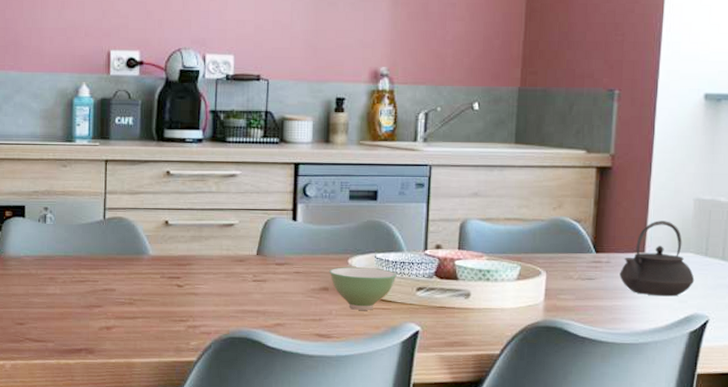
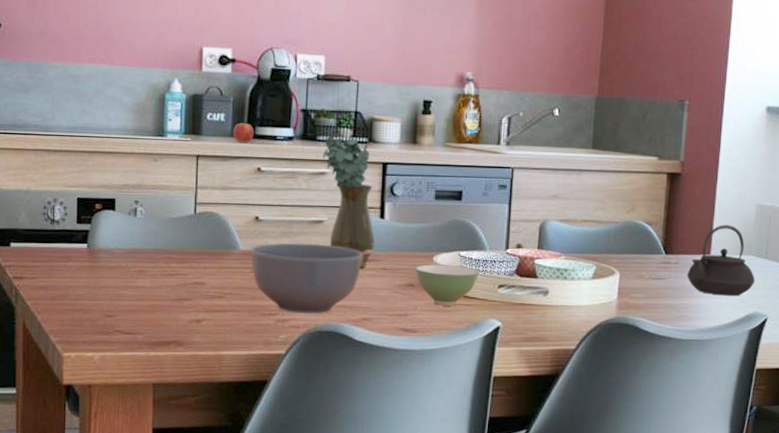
fruit: none [141,124,162,146] -> present [233,121,254,143]
bowl: none [160,247,276,319] -> present [250,242,363,313]
vase: none [232,130,287,272] -> present [322,129,375,268]

